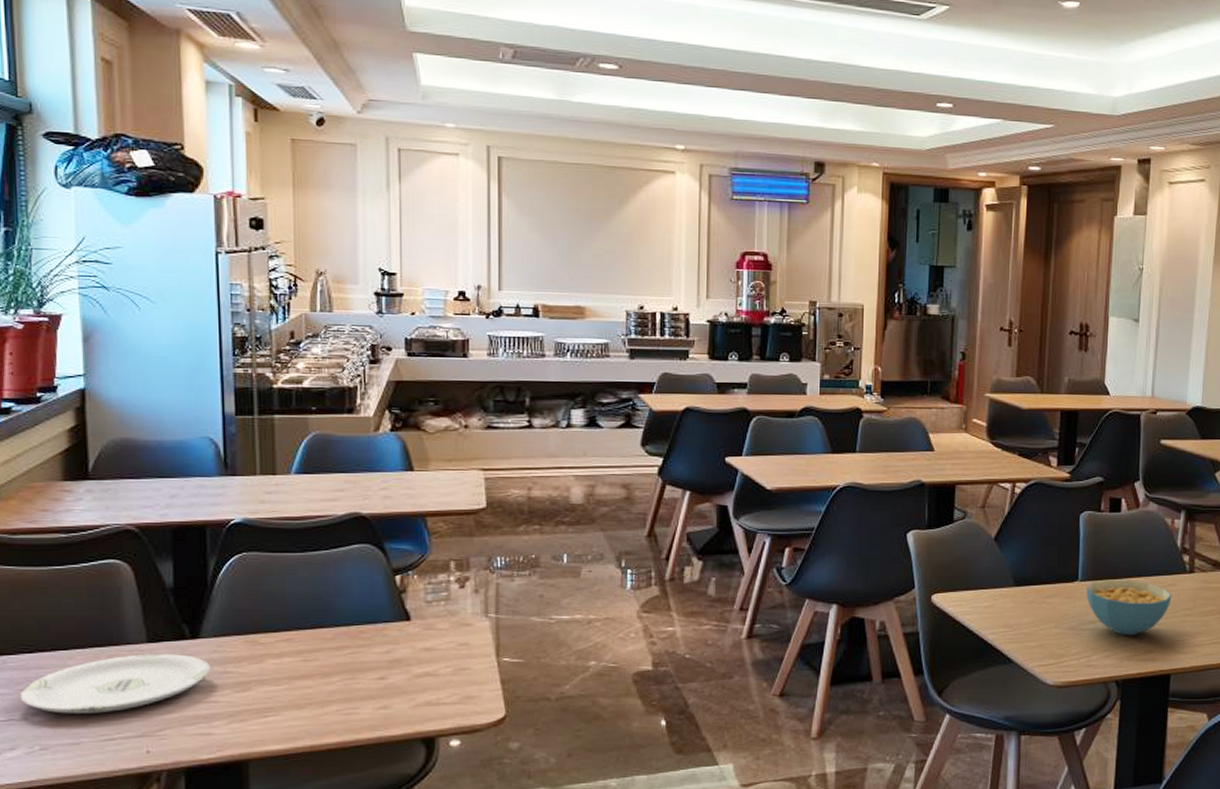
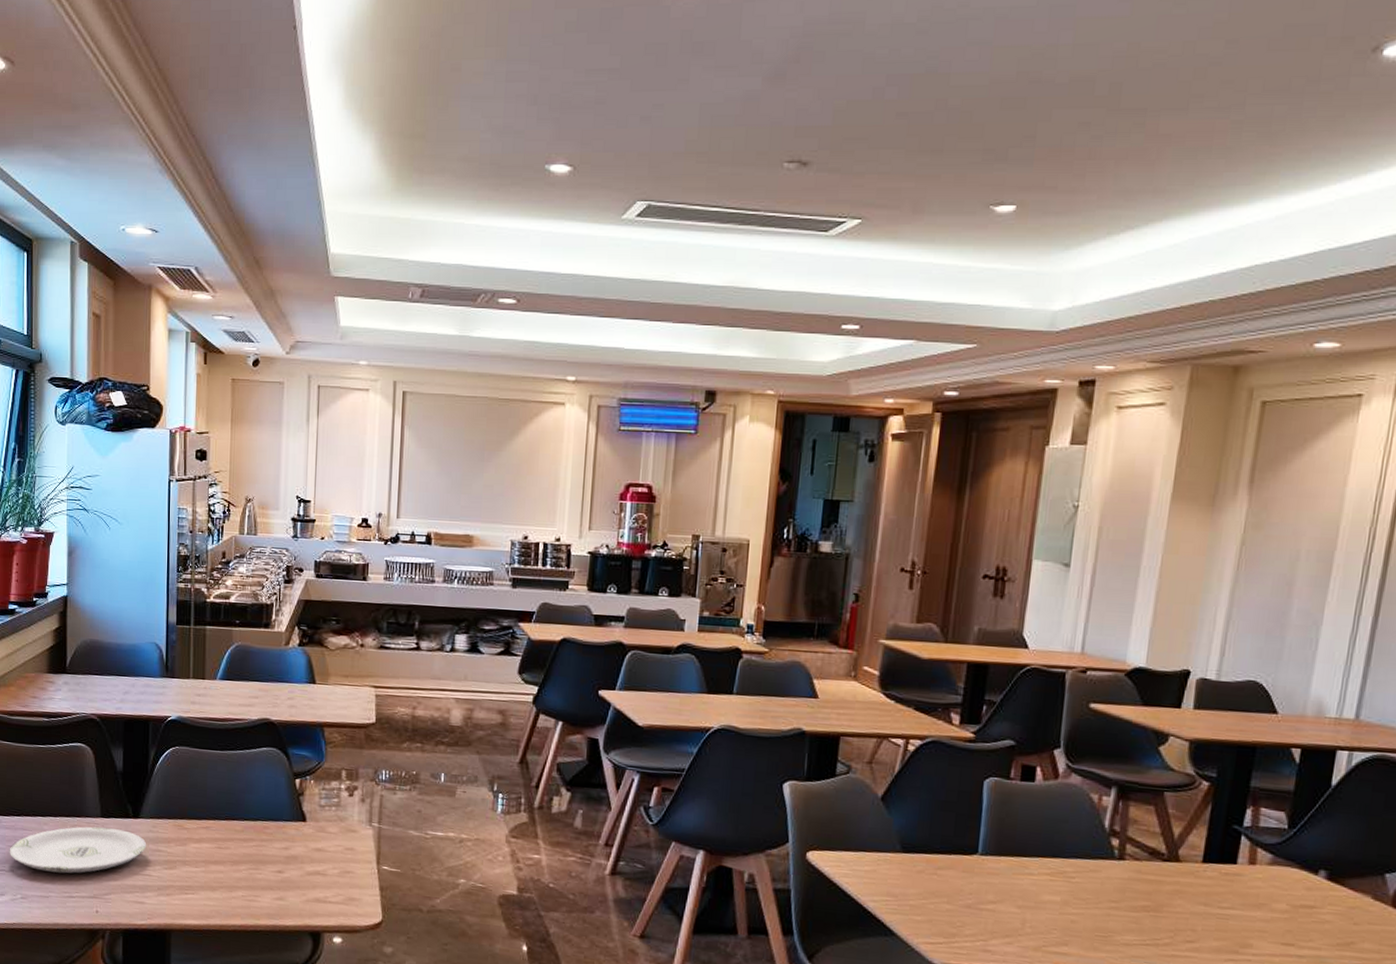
cereal bowl: present [1085,579,1172,635] -> none [986,856,1094,923]

